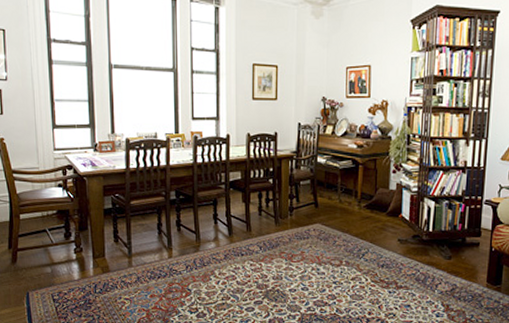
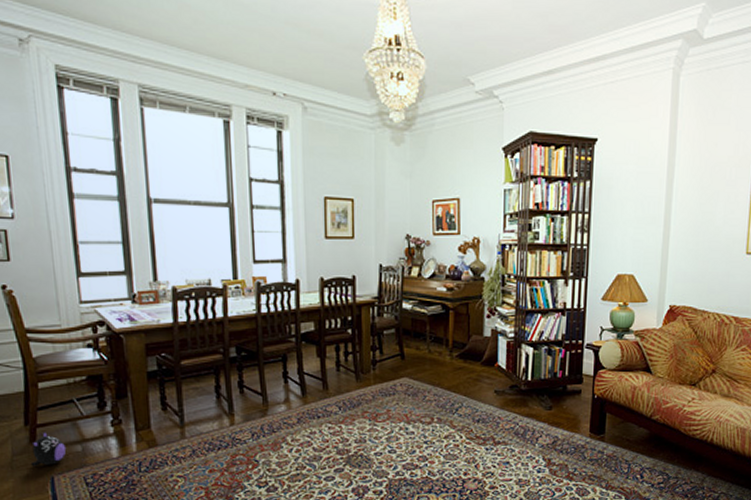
plush toy: none [12,255,39,283] -> present [30,432,67,467]

